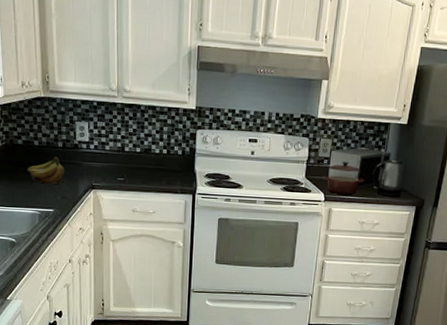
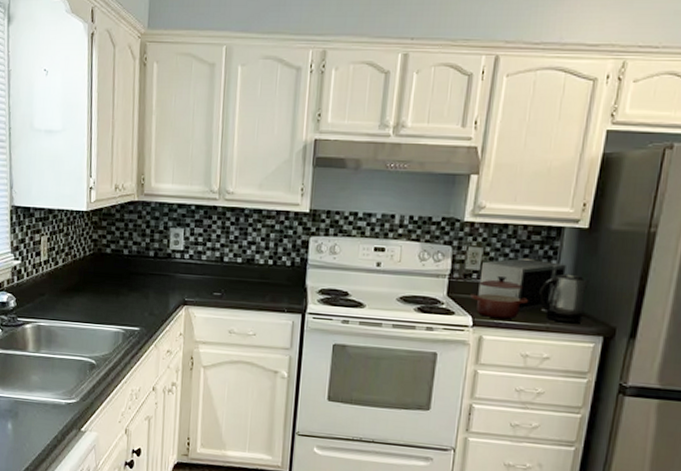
fruit: present [27,157,65,185] -> none [114,267,155,299]

